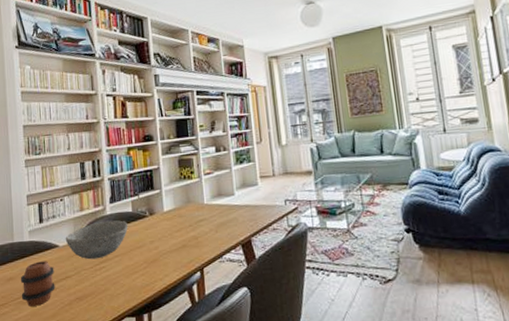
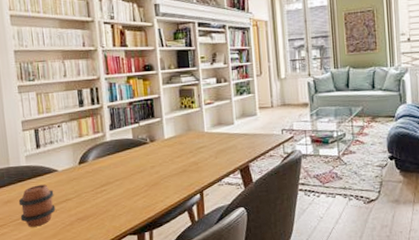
bowl: present [65,220,128,260] -> none [64,146,129,184]

